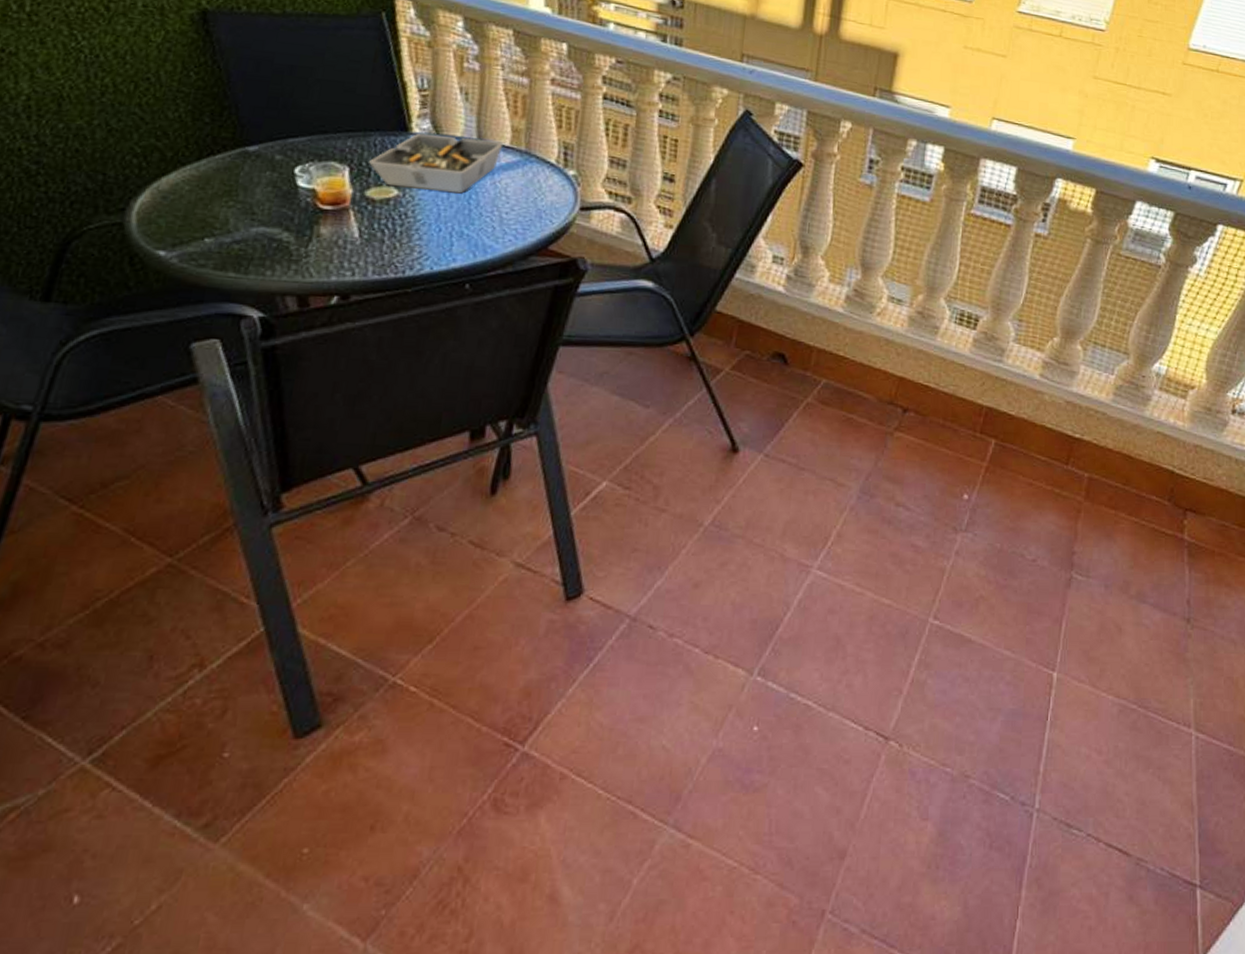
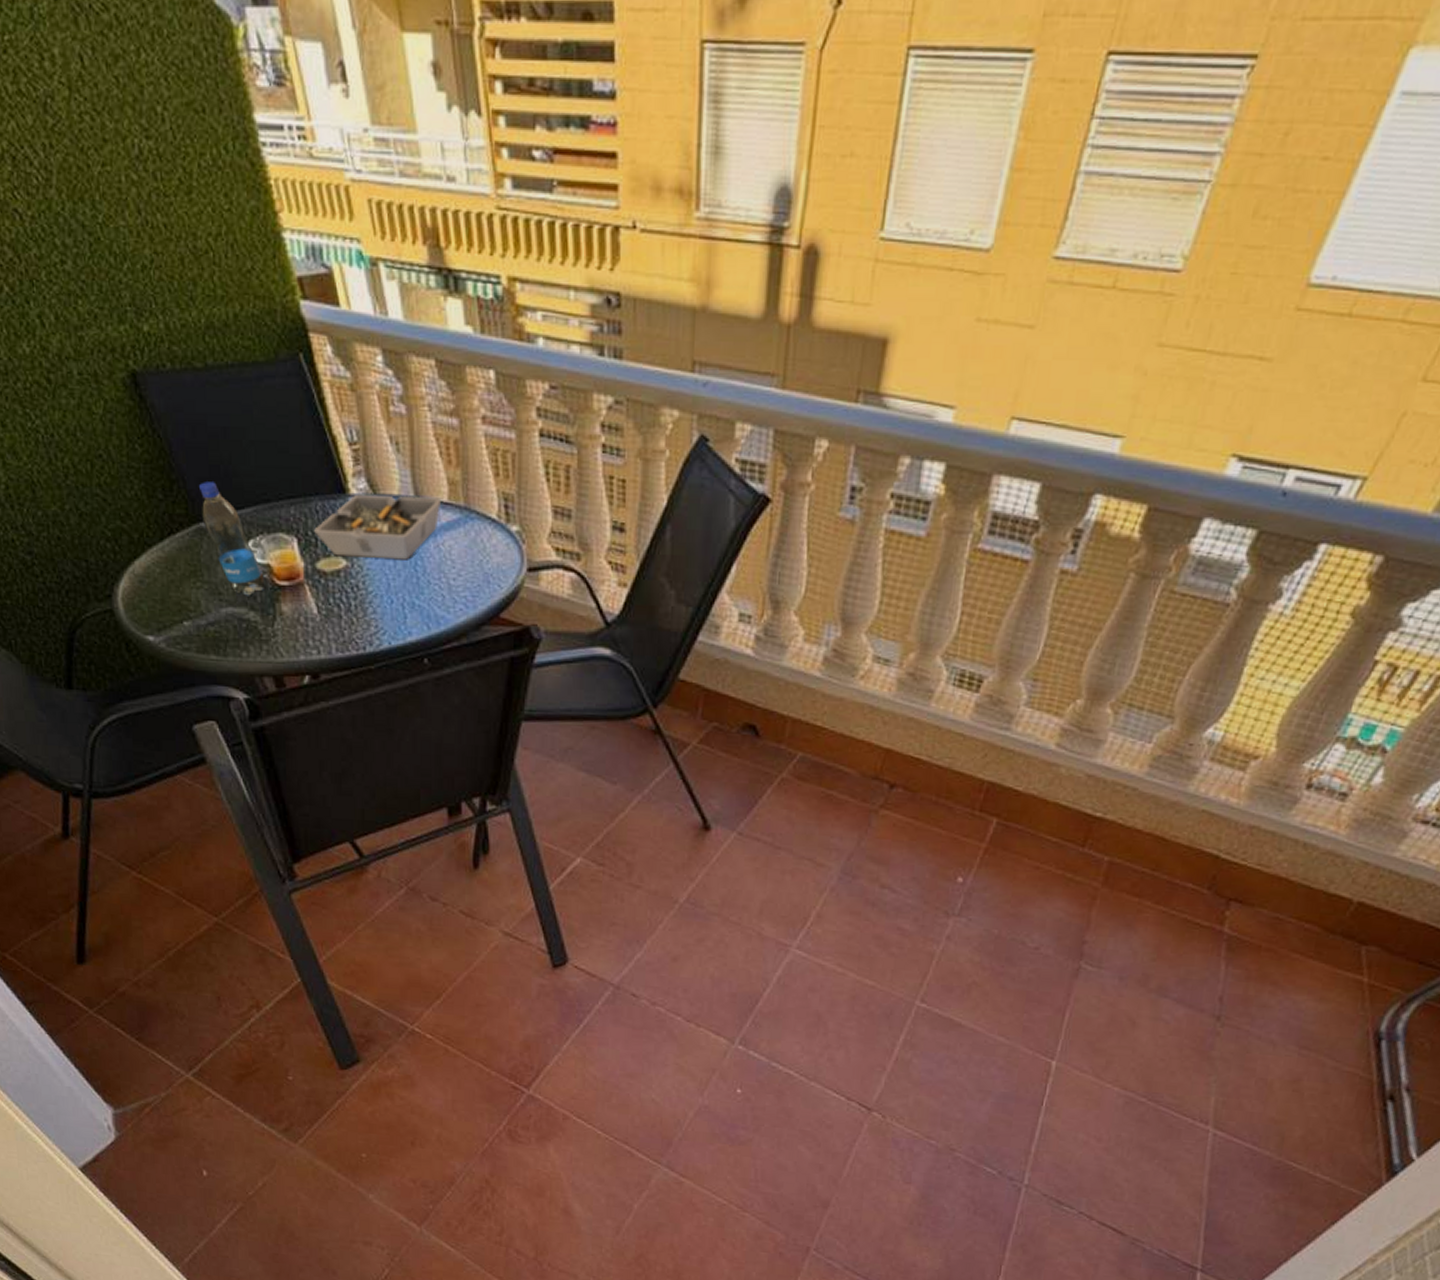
bottle: none [249,110,306,218] -> present [198,482,264,596]

